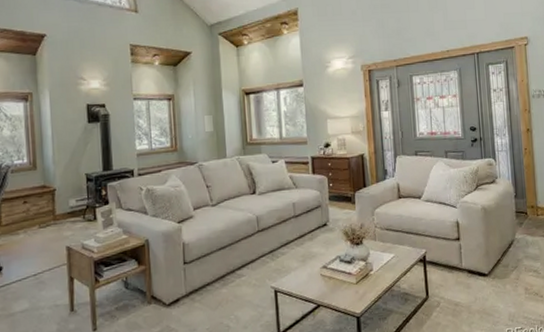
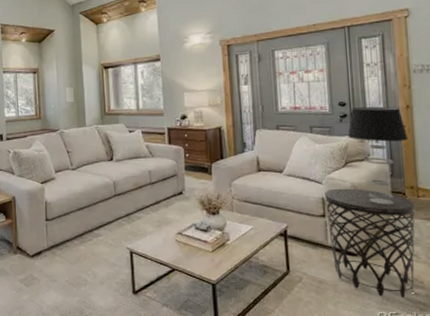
side table: none [459,210,536,314] -> present [325,188,415,298]
table lamp: none [478,130,529,225] -> present [347,106,409,205]

